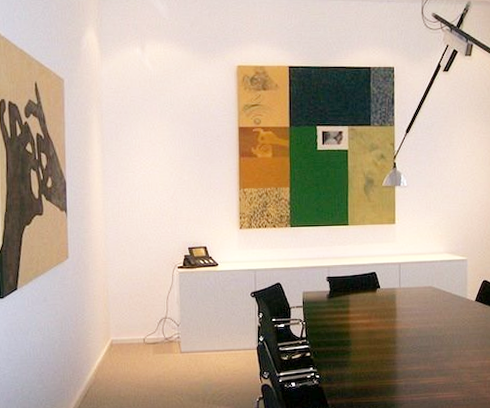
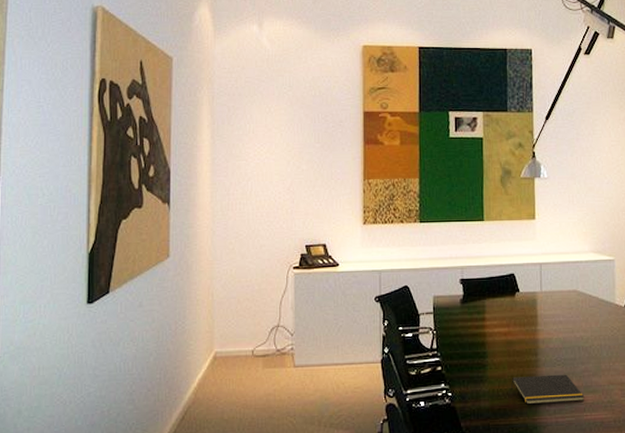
notepad: none [372,359,437,386] -> present [511,374,585,405]

